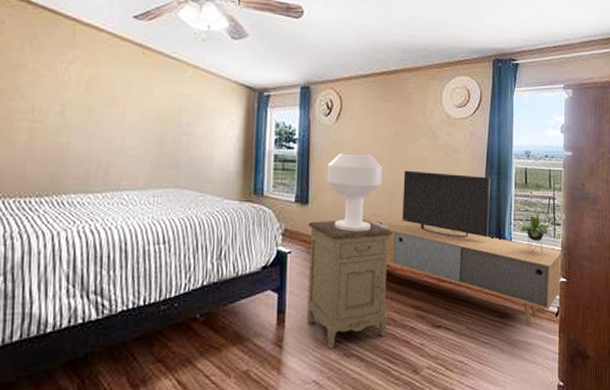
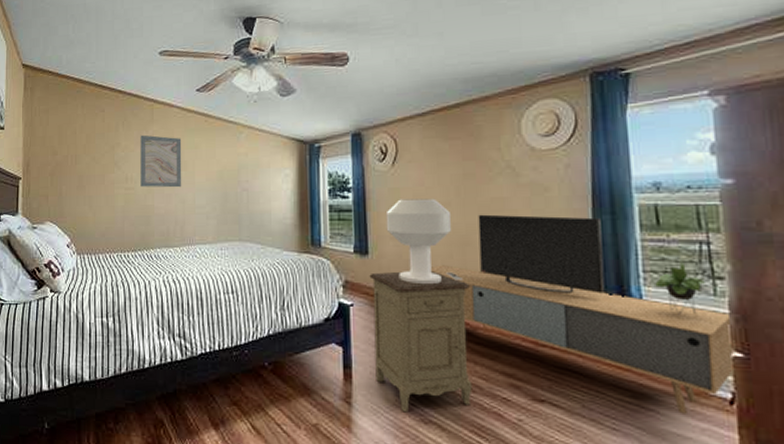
wall art: none [52,58,111,125] -> present [140,135,182,188]

